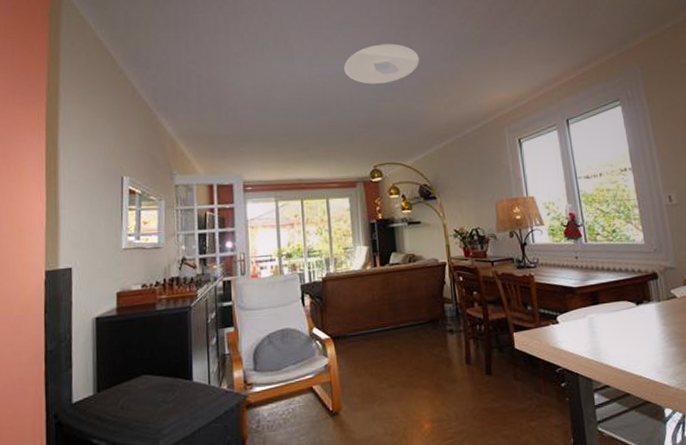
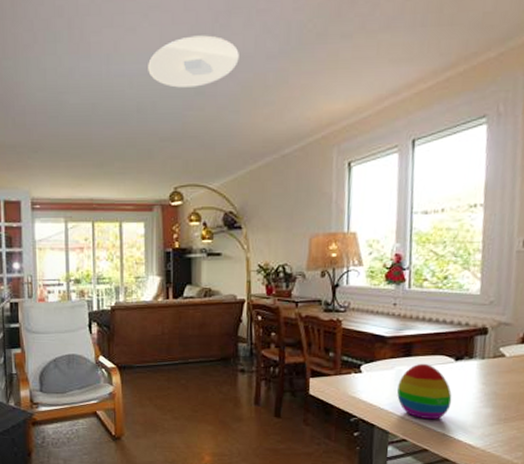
decorative egg: none [592,309,642,364] -> present [397,363,452,420]

